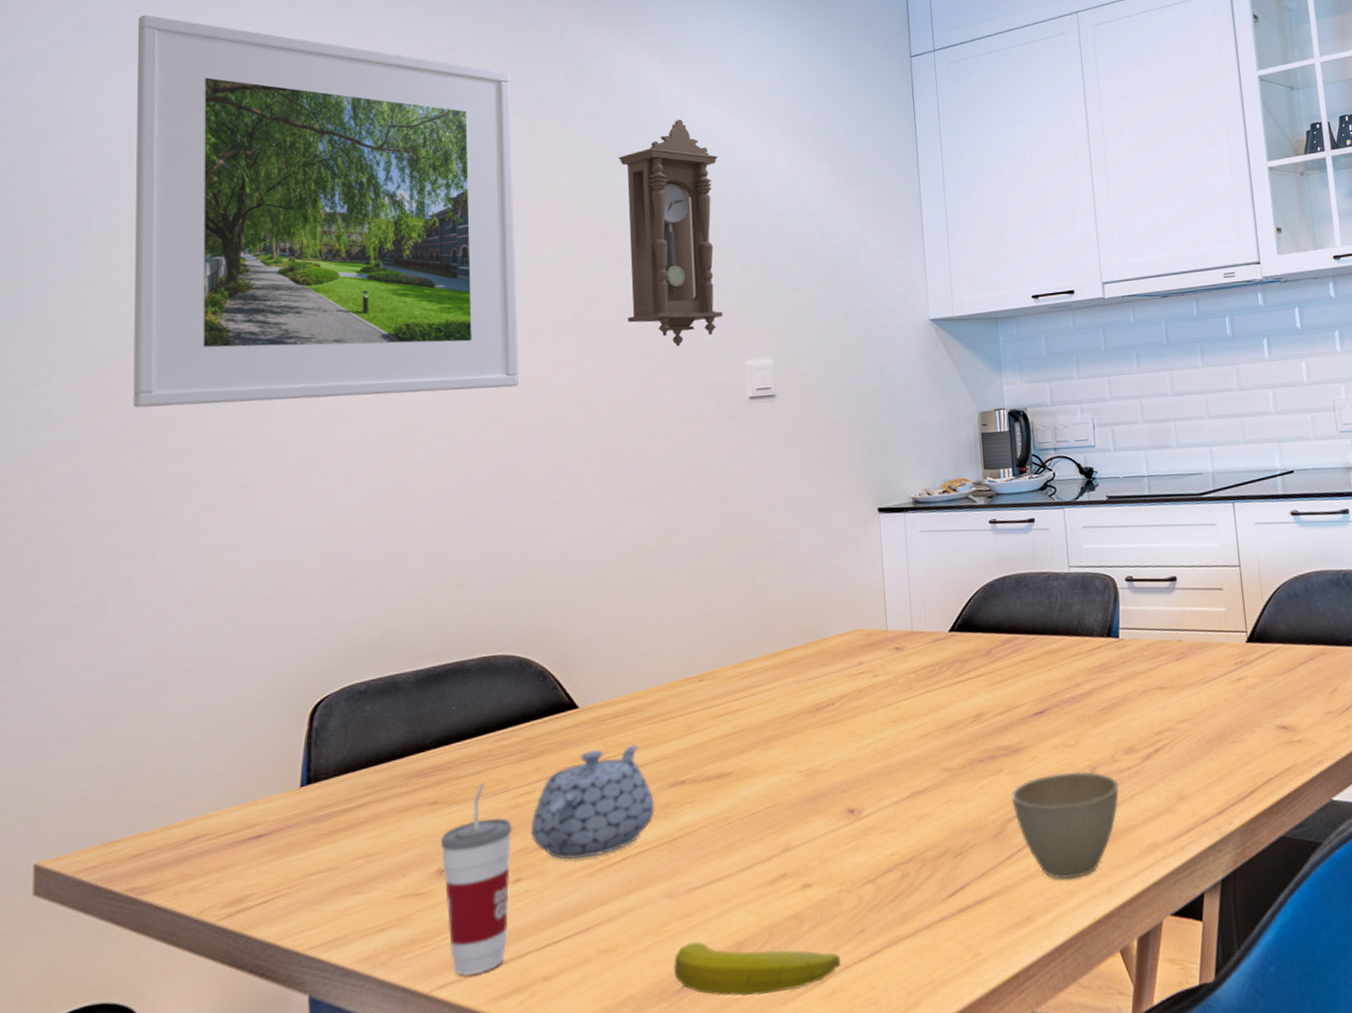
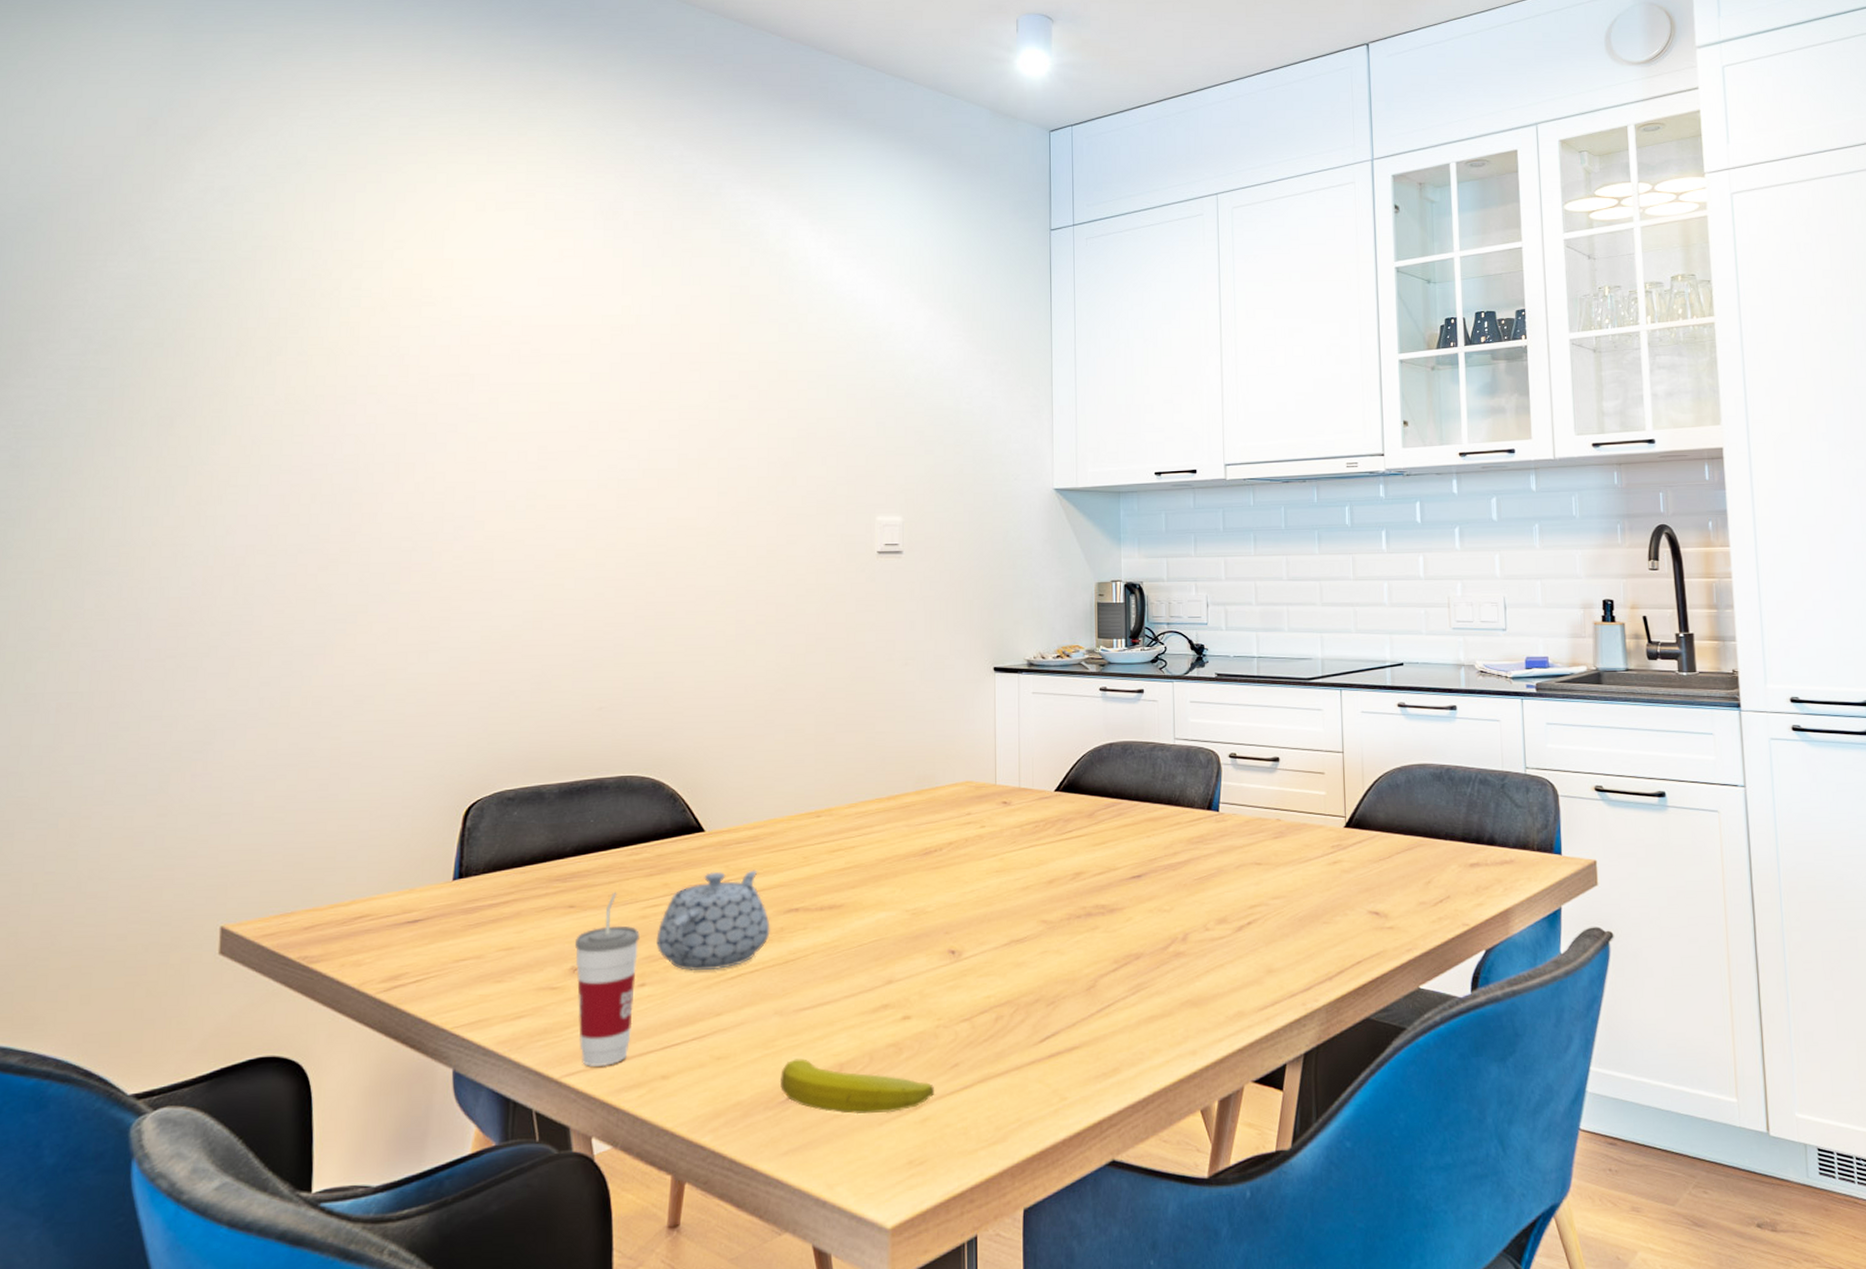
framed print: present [133,14,519,408] -> none [319,154,670,526]
pendulum clock: present [618,119,723,347] -> none [766,279,860,499]
cup: present [1012,771,1120,879] -> none [1106,935,1210,1038]

